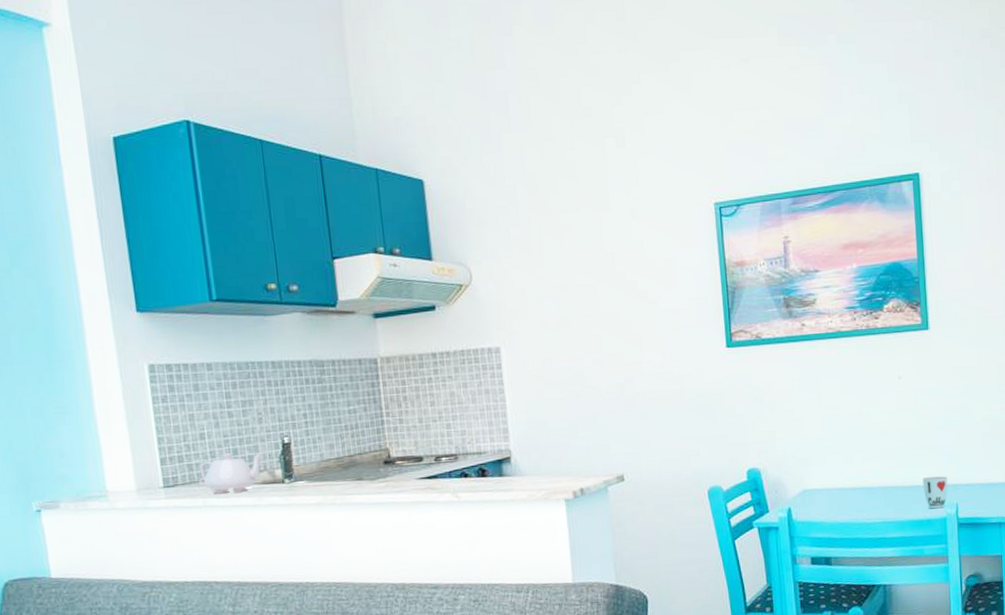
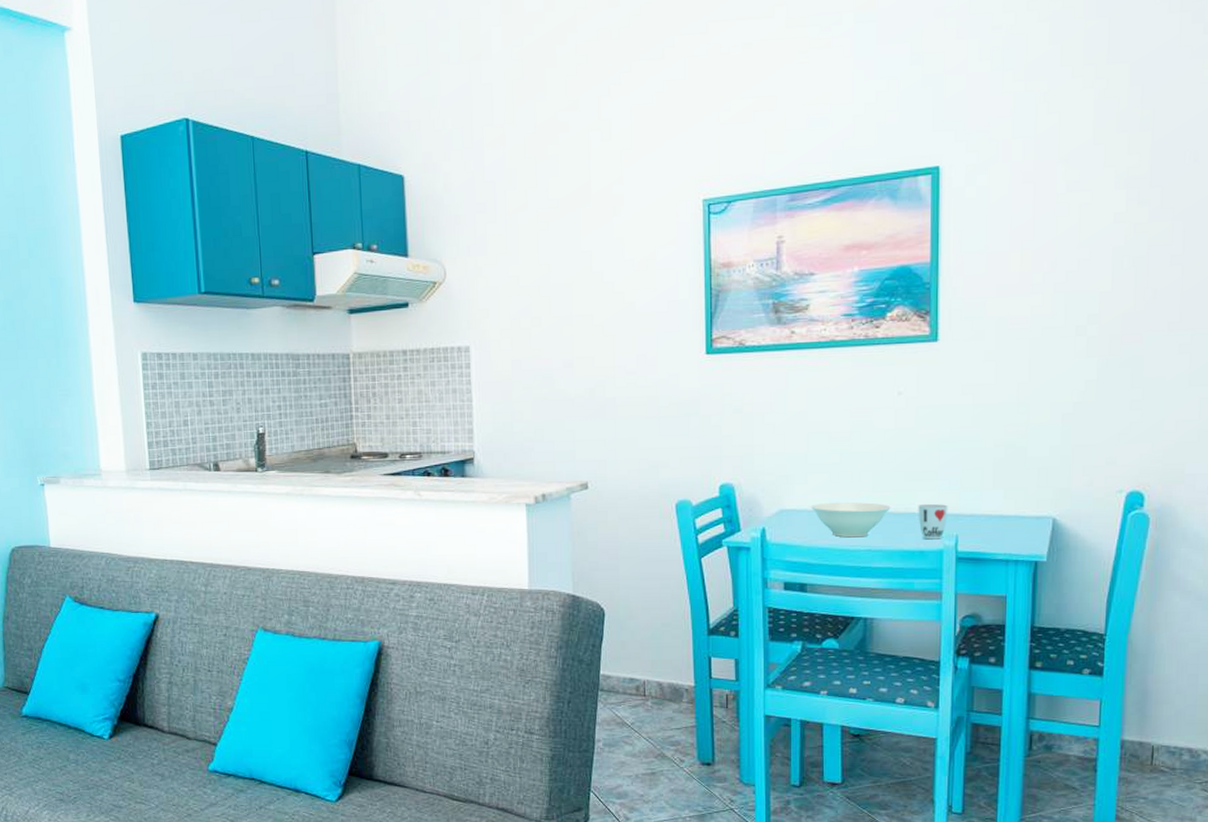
teapot: present [198,452,264,495] -> none [180,439,241,480]
bowl: none [829,478,900,512] -> present [810,502,891,538]

